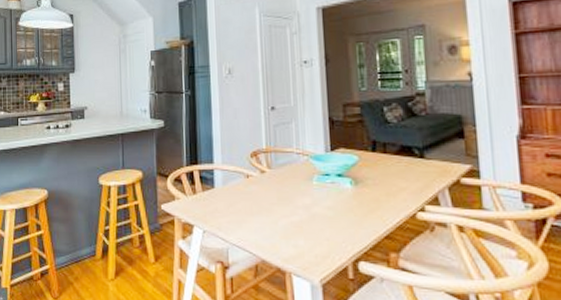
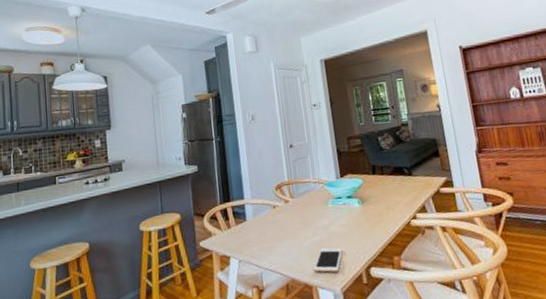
cell phone: none [289,231,326,260] -> present [313,248,343,273]

